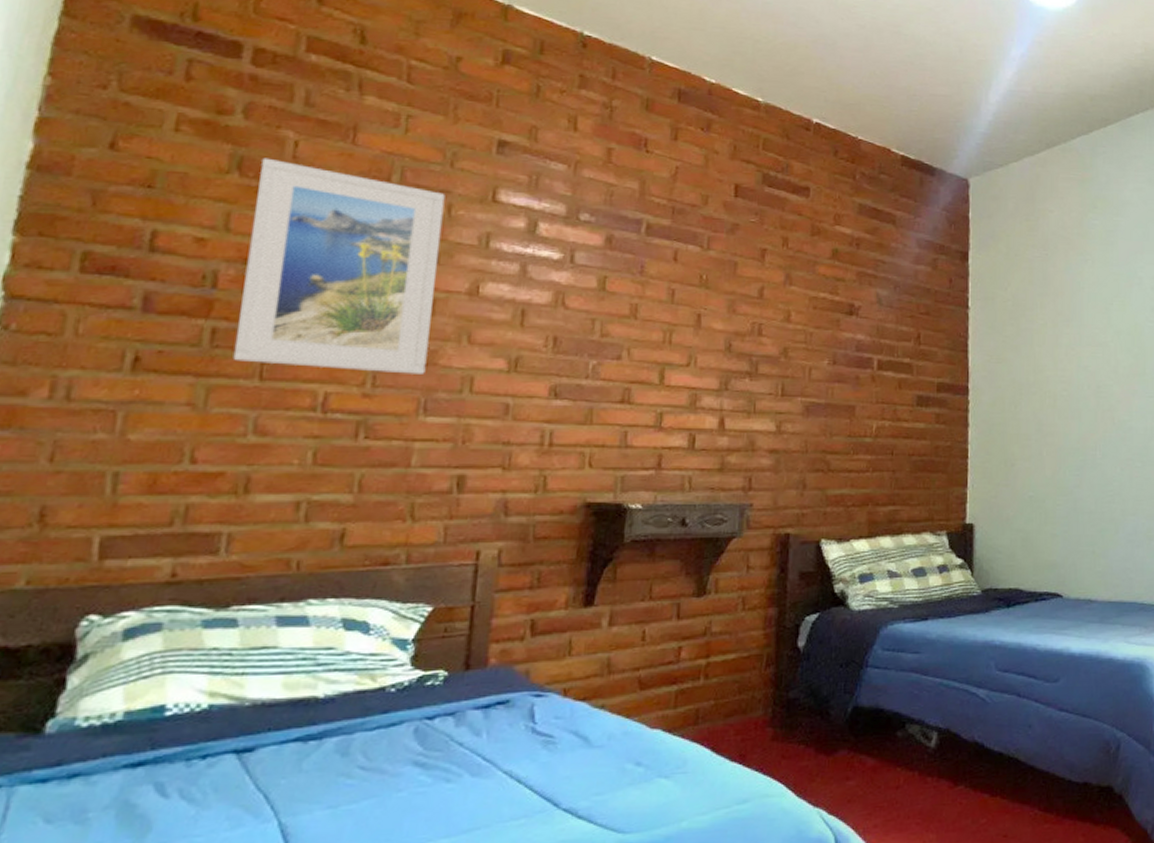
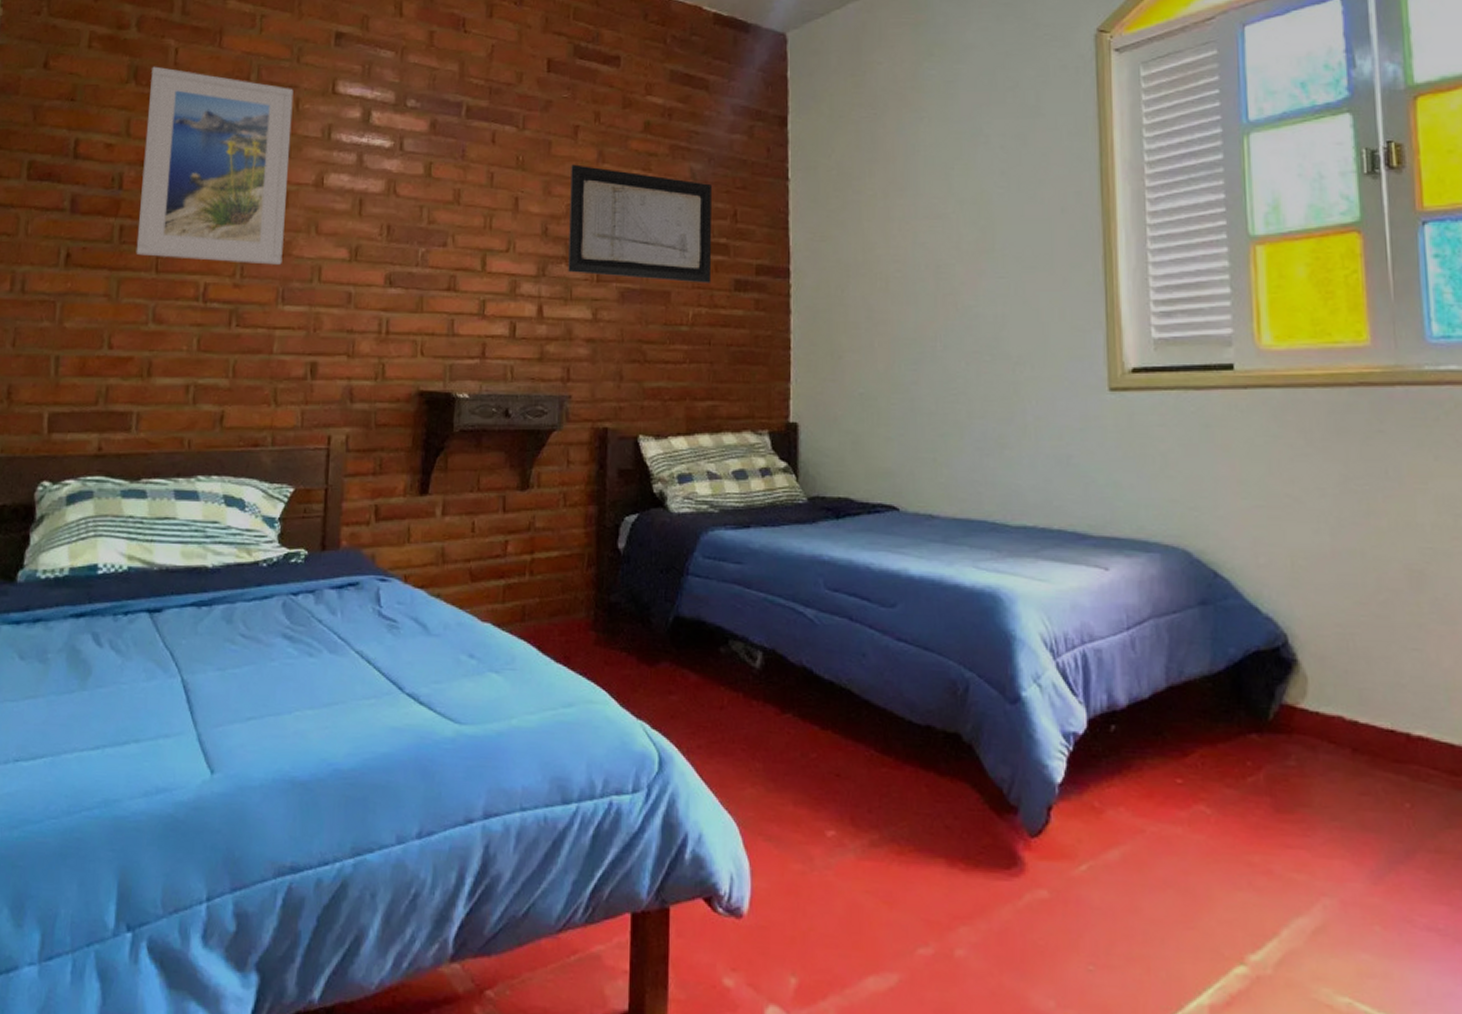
wall art: none [752,285,897,399] -> present [568,164,712,283]

